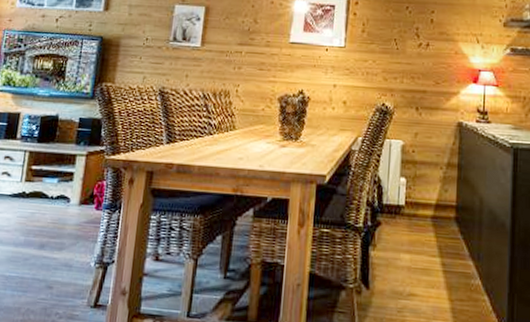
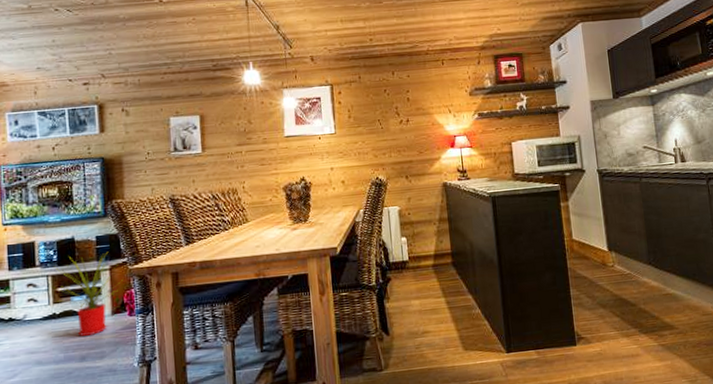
house plant: none [25,135,97,223] -> present [50,251,123,336]

